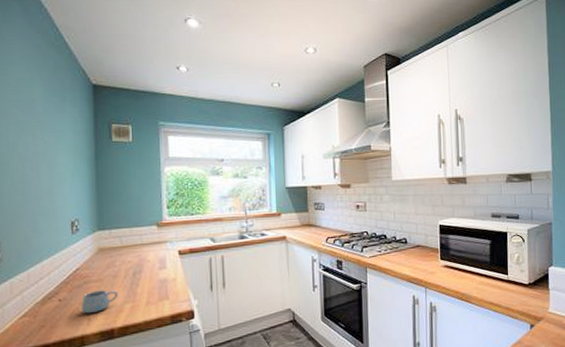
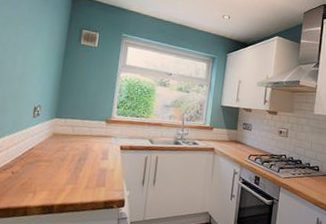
mug: present [81,290,118,314] -> none [29,169,63,189]

